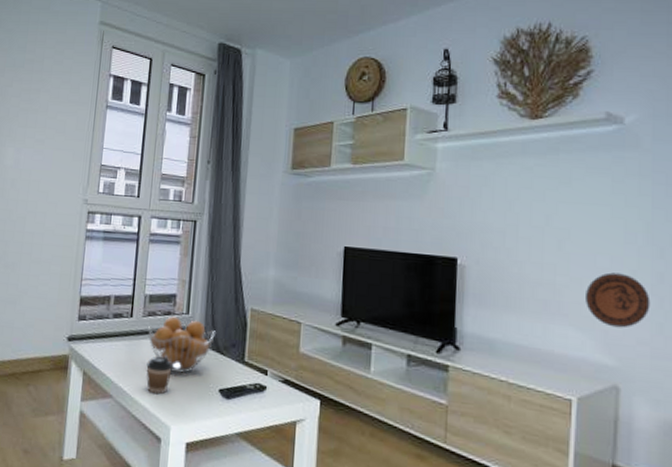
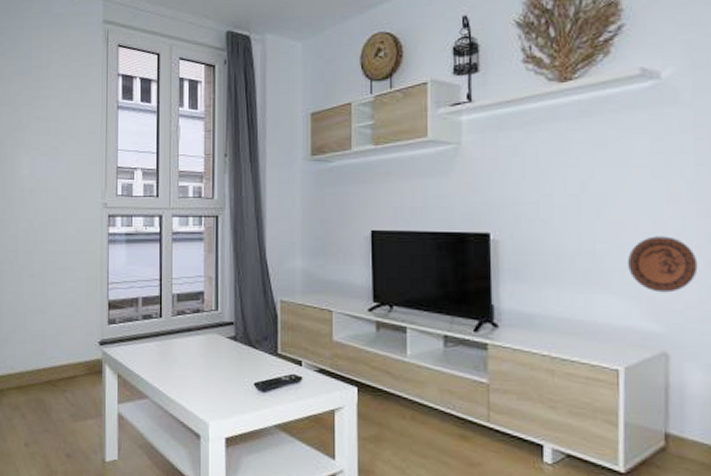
coffee cup: present [146,355,173,394] -> none [180,353,206,392]
fruit basket: present [148,316,215,373] -> none [179,313,246,369]

